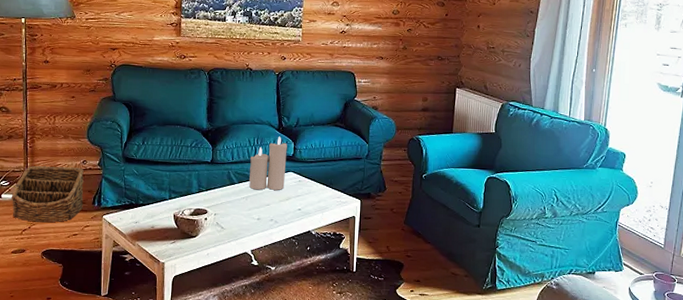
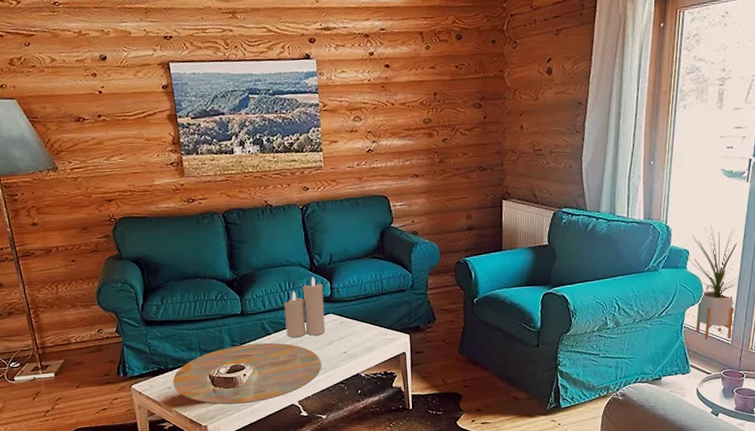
basket: present [11,165,84,223] -> none [25,337,108,402]
decorative tray: none [140,190,277,246] -> present [172,342,322,405]
house plant: none [623,133,672,243] -> present [687,225,739,340]

